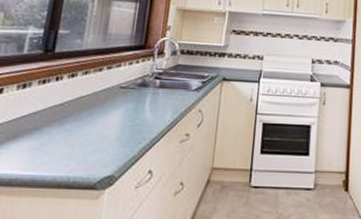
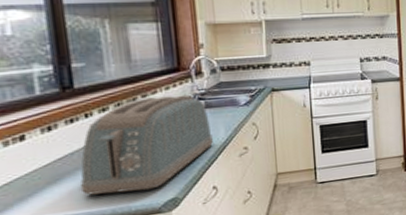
toaster: none [32,69,160,163] -> present [80,95,213,196]

